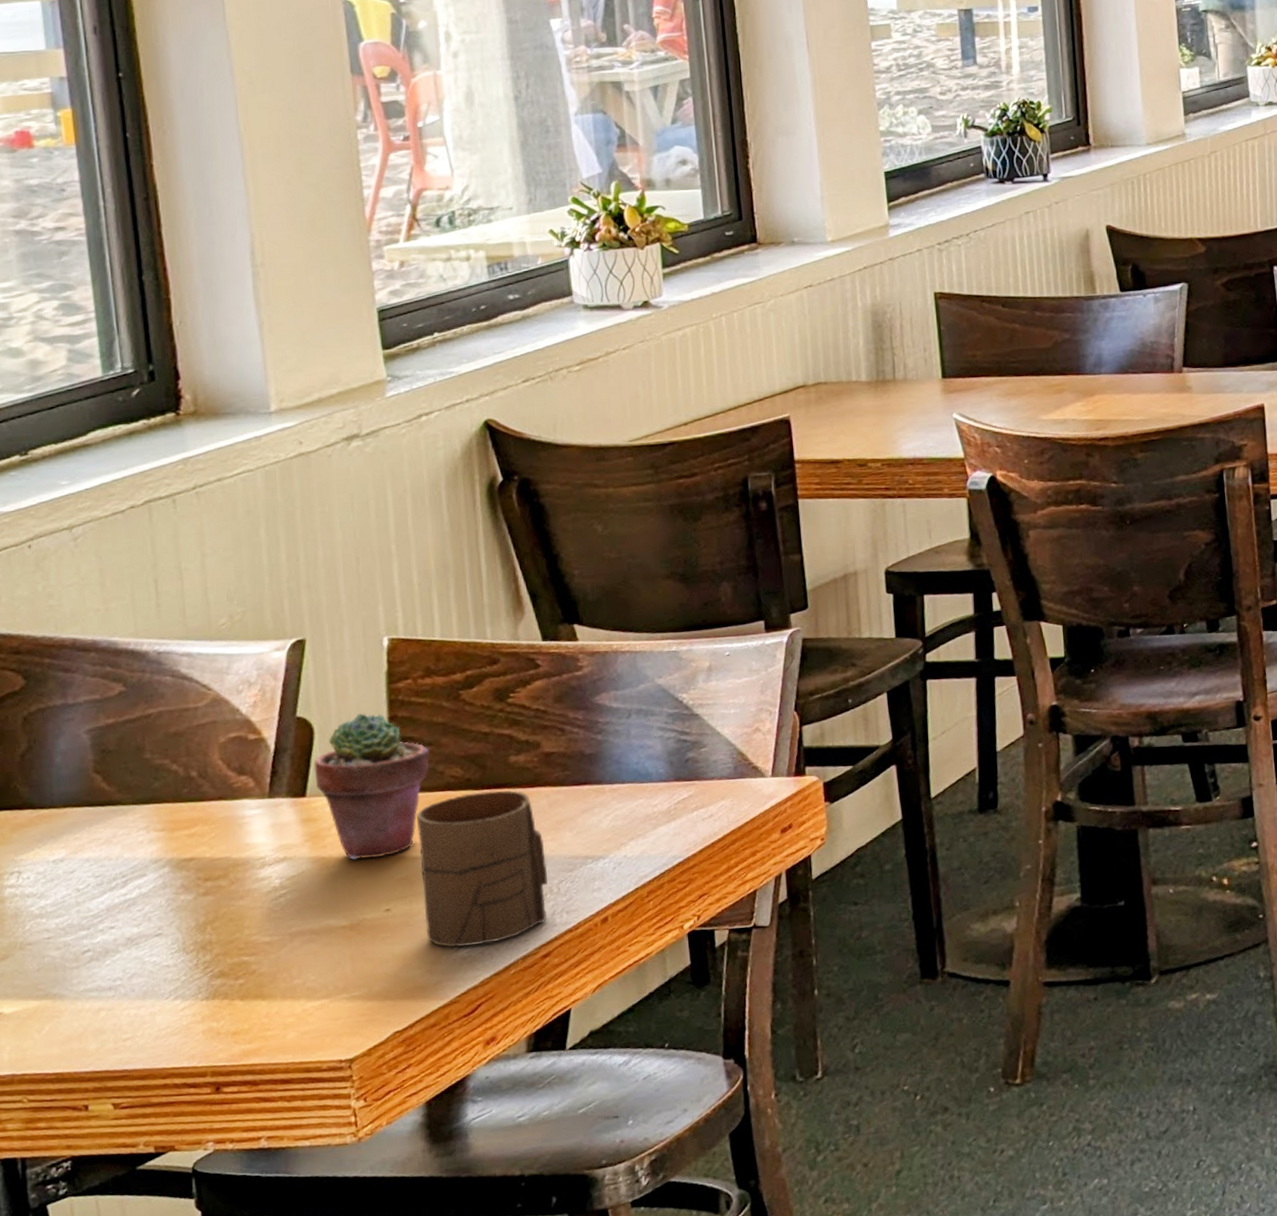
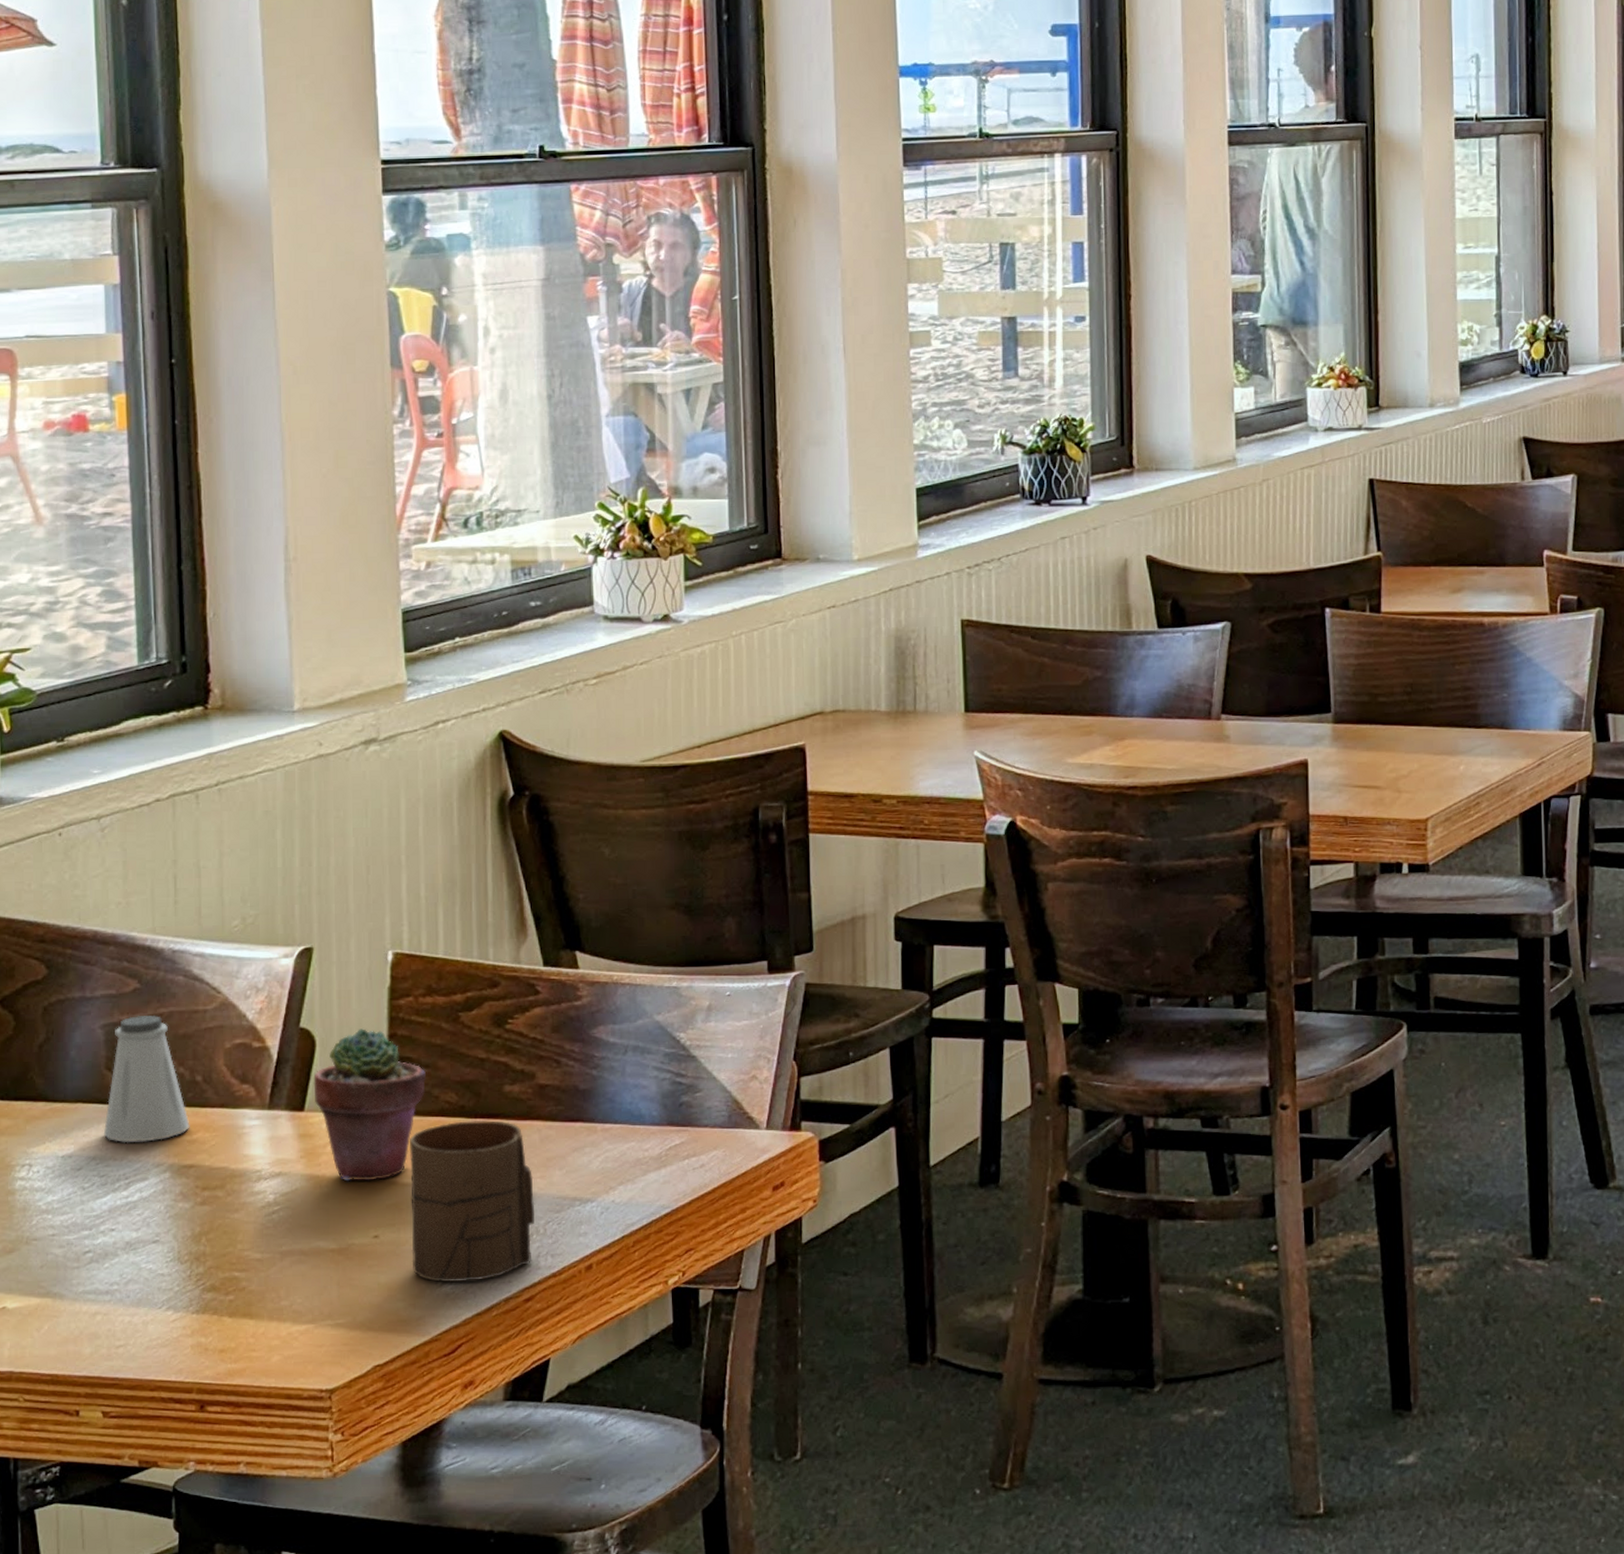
saltshaker: none [95,716,188,843] -> present [103,1016,190,1144]

